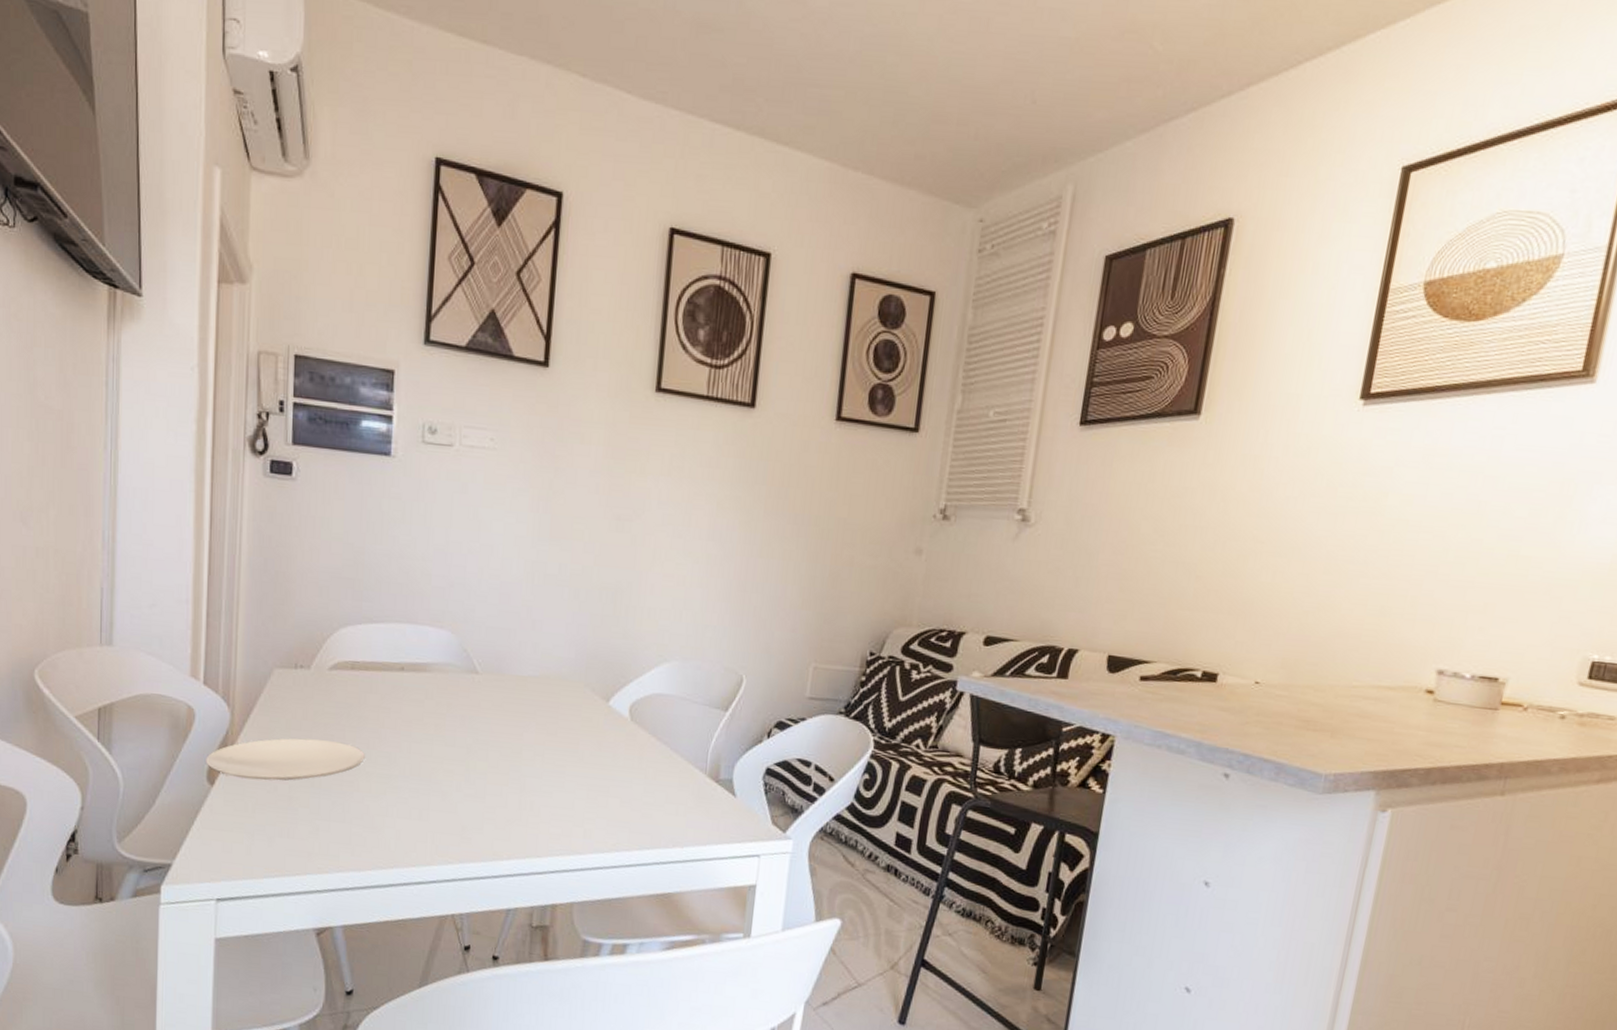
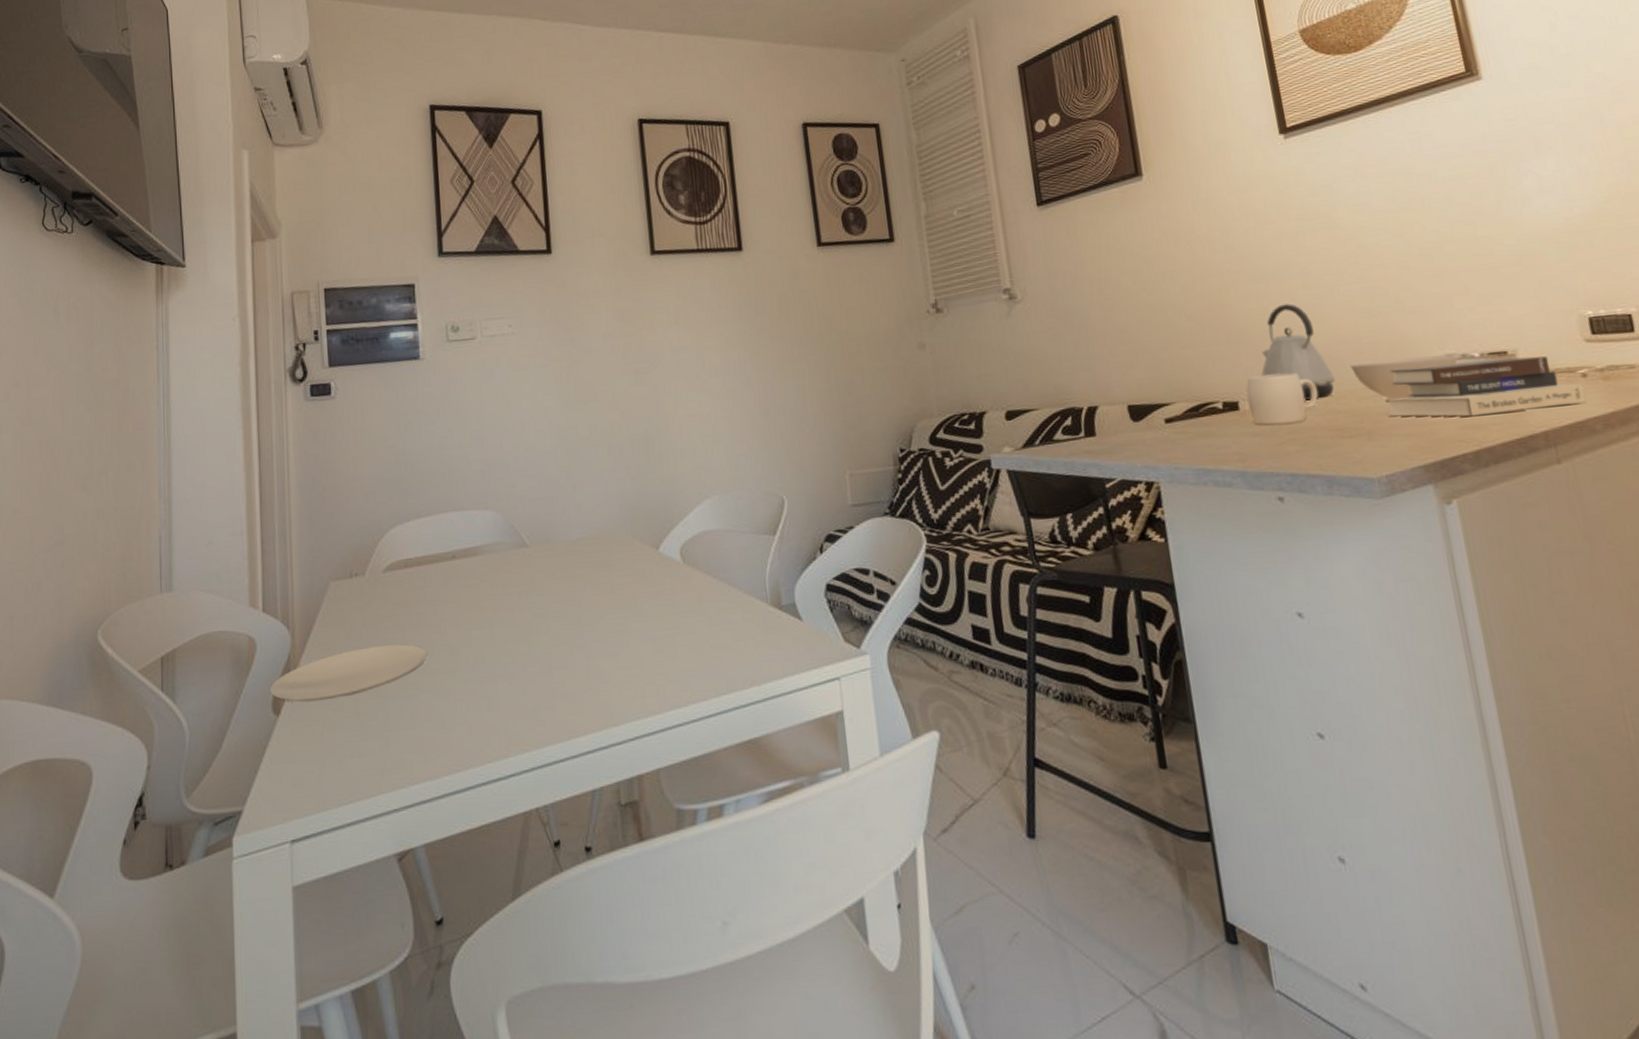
mug: none [1225,651,1301,708] -> present [1246,372,1319,427]
kettle: none [1250,584,1322,688] -> present [1261,304,1336,401]
bowl: none [1339,659,1450,704] -> present [1349,354,1459,400]
books: none [1357,673,1558,743] -> present [1385,356,1586,417]

